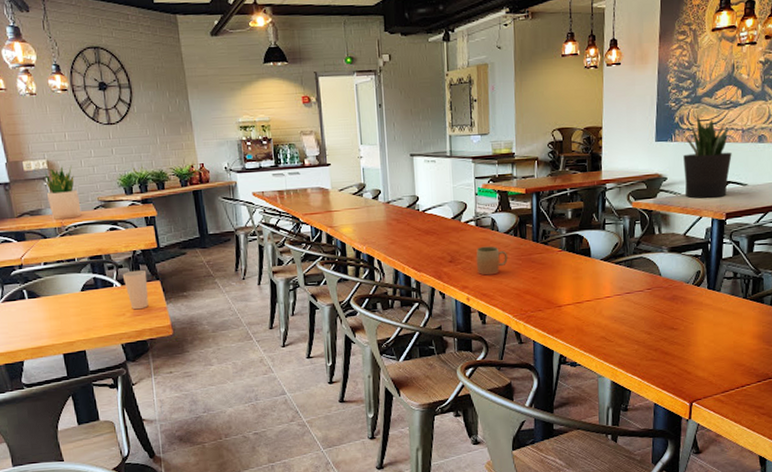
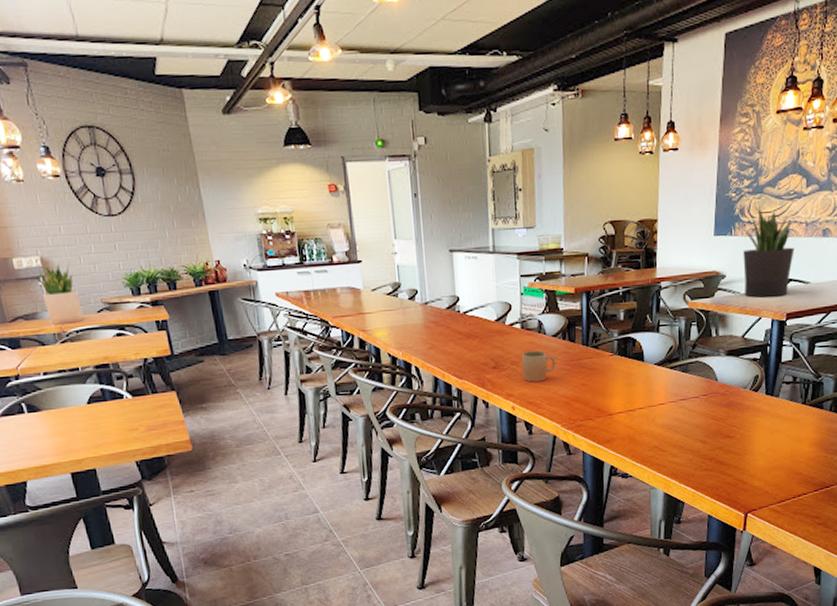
cup: present [122,269,149,310] -> none [133,379,164,424]

